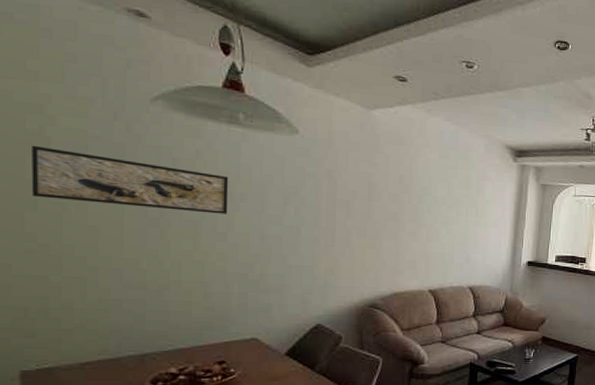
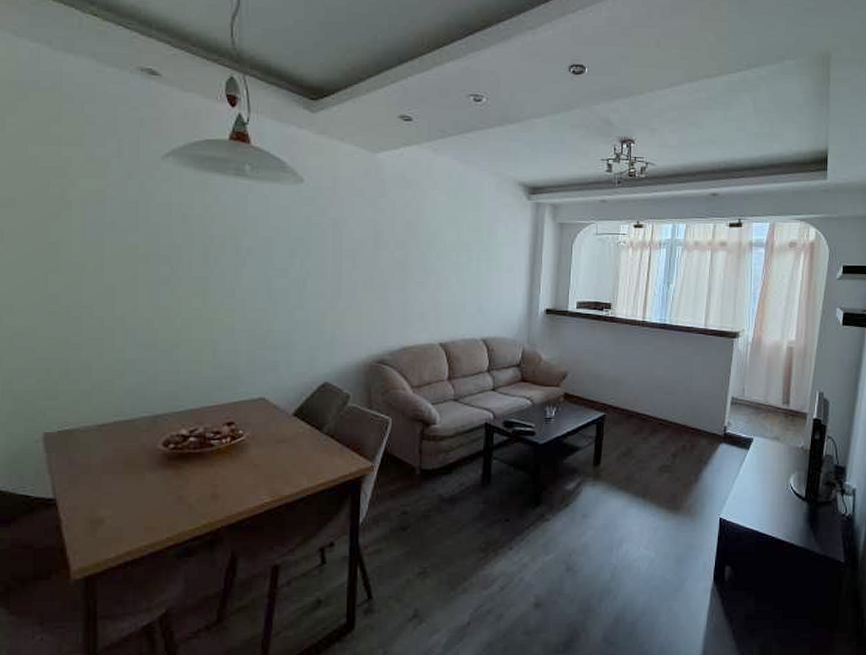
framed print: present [31,145,229,214] -> none [54,208,236,269]

